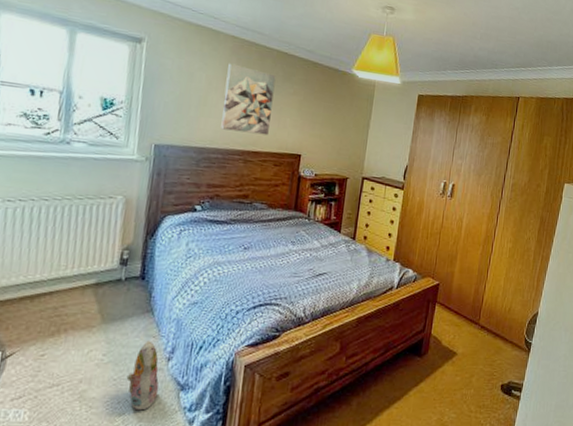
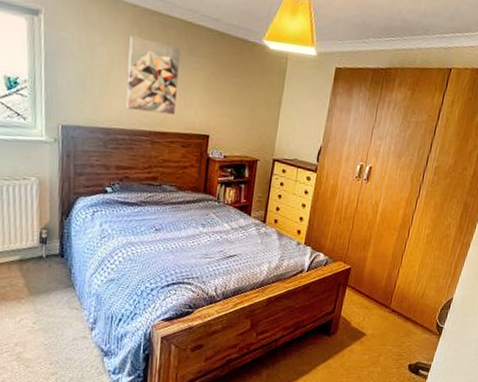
plush toy: present [126,340,159,411] -> none [56,312,85,372]

